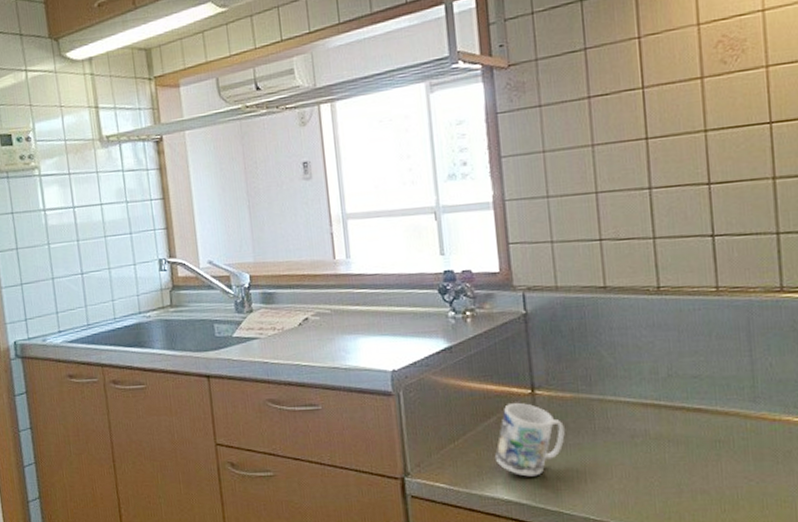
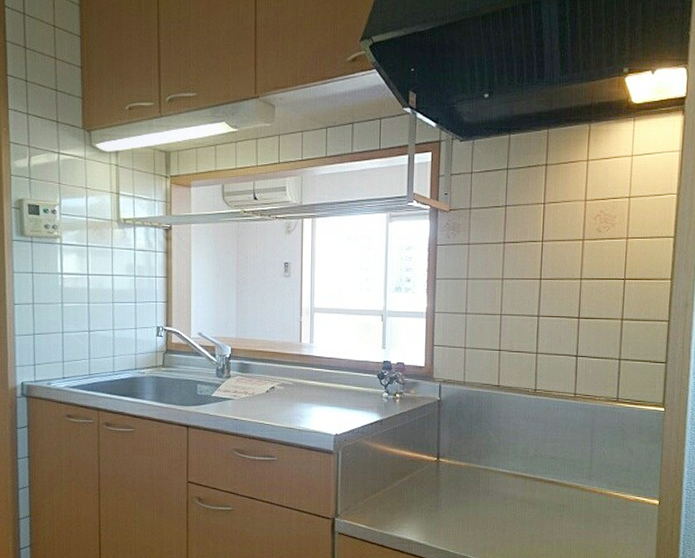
mug: present [495,402,565,477] -> none [405,466,457,523]

